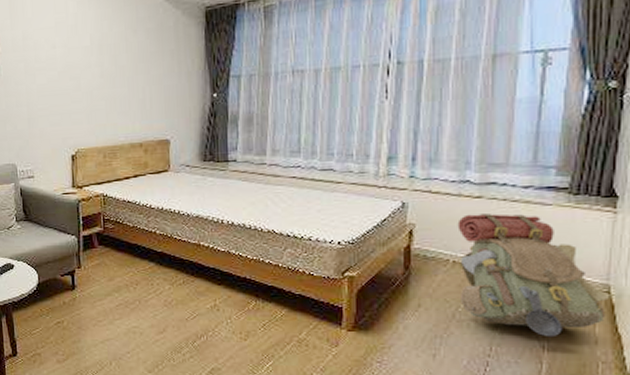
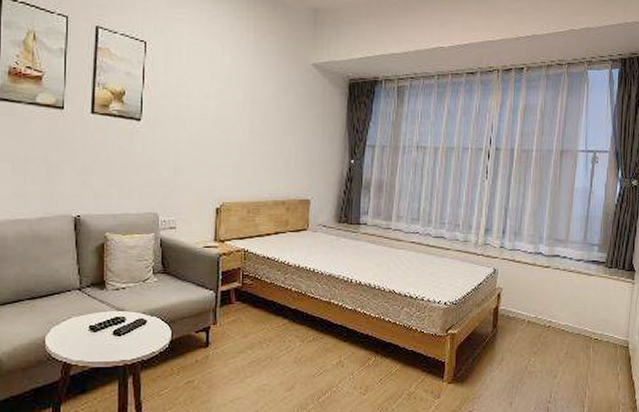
backpack: present [457,214,611,338] -> none [532,281,629,385]

